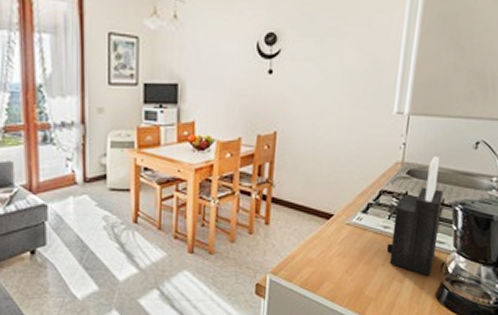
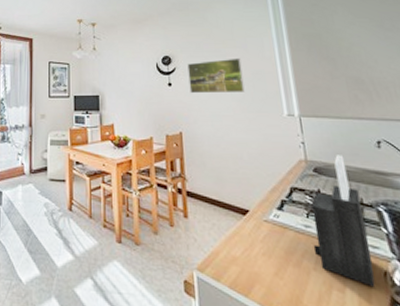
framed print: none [293,39,361,85] -> present [187,57,245,94]

